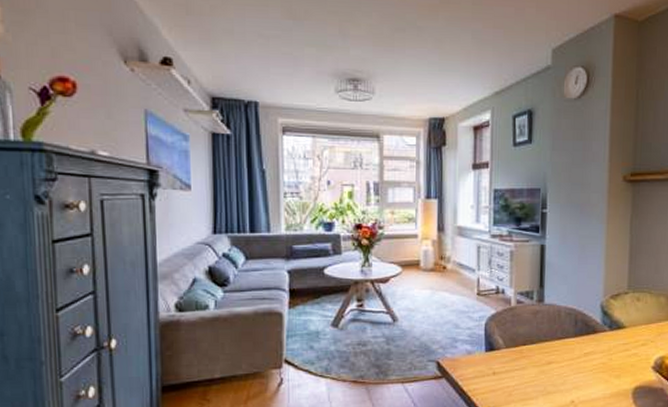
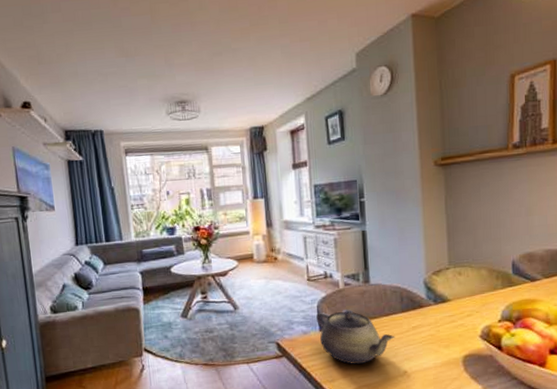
teapot: none [483,330,565,391] -> present [316,309,395,365]

